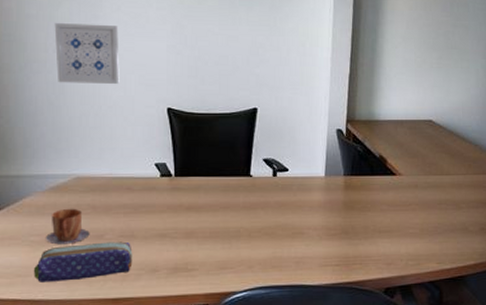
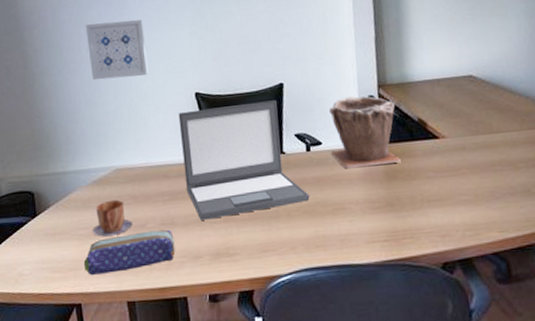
laptop: none [148,124,271,235] -> present [178,100,310,220]
plant pot: none [296,127,360,196] -> present [328,95,402,169]

